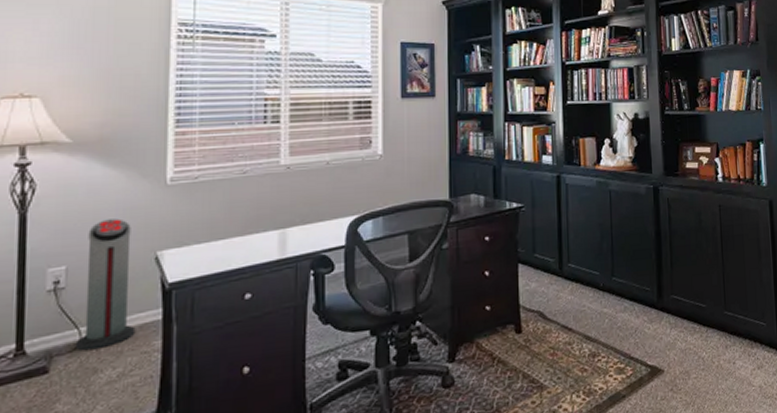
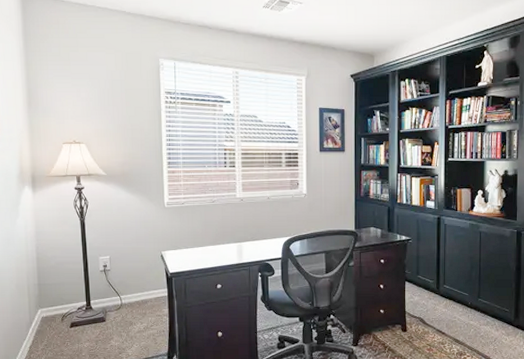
air purifier: present [75,218,136,351] -> none [118,228,153,311]

